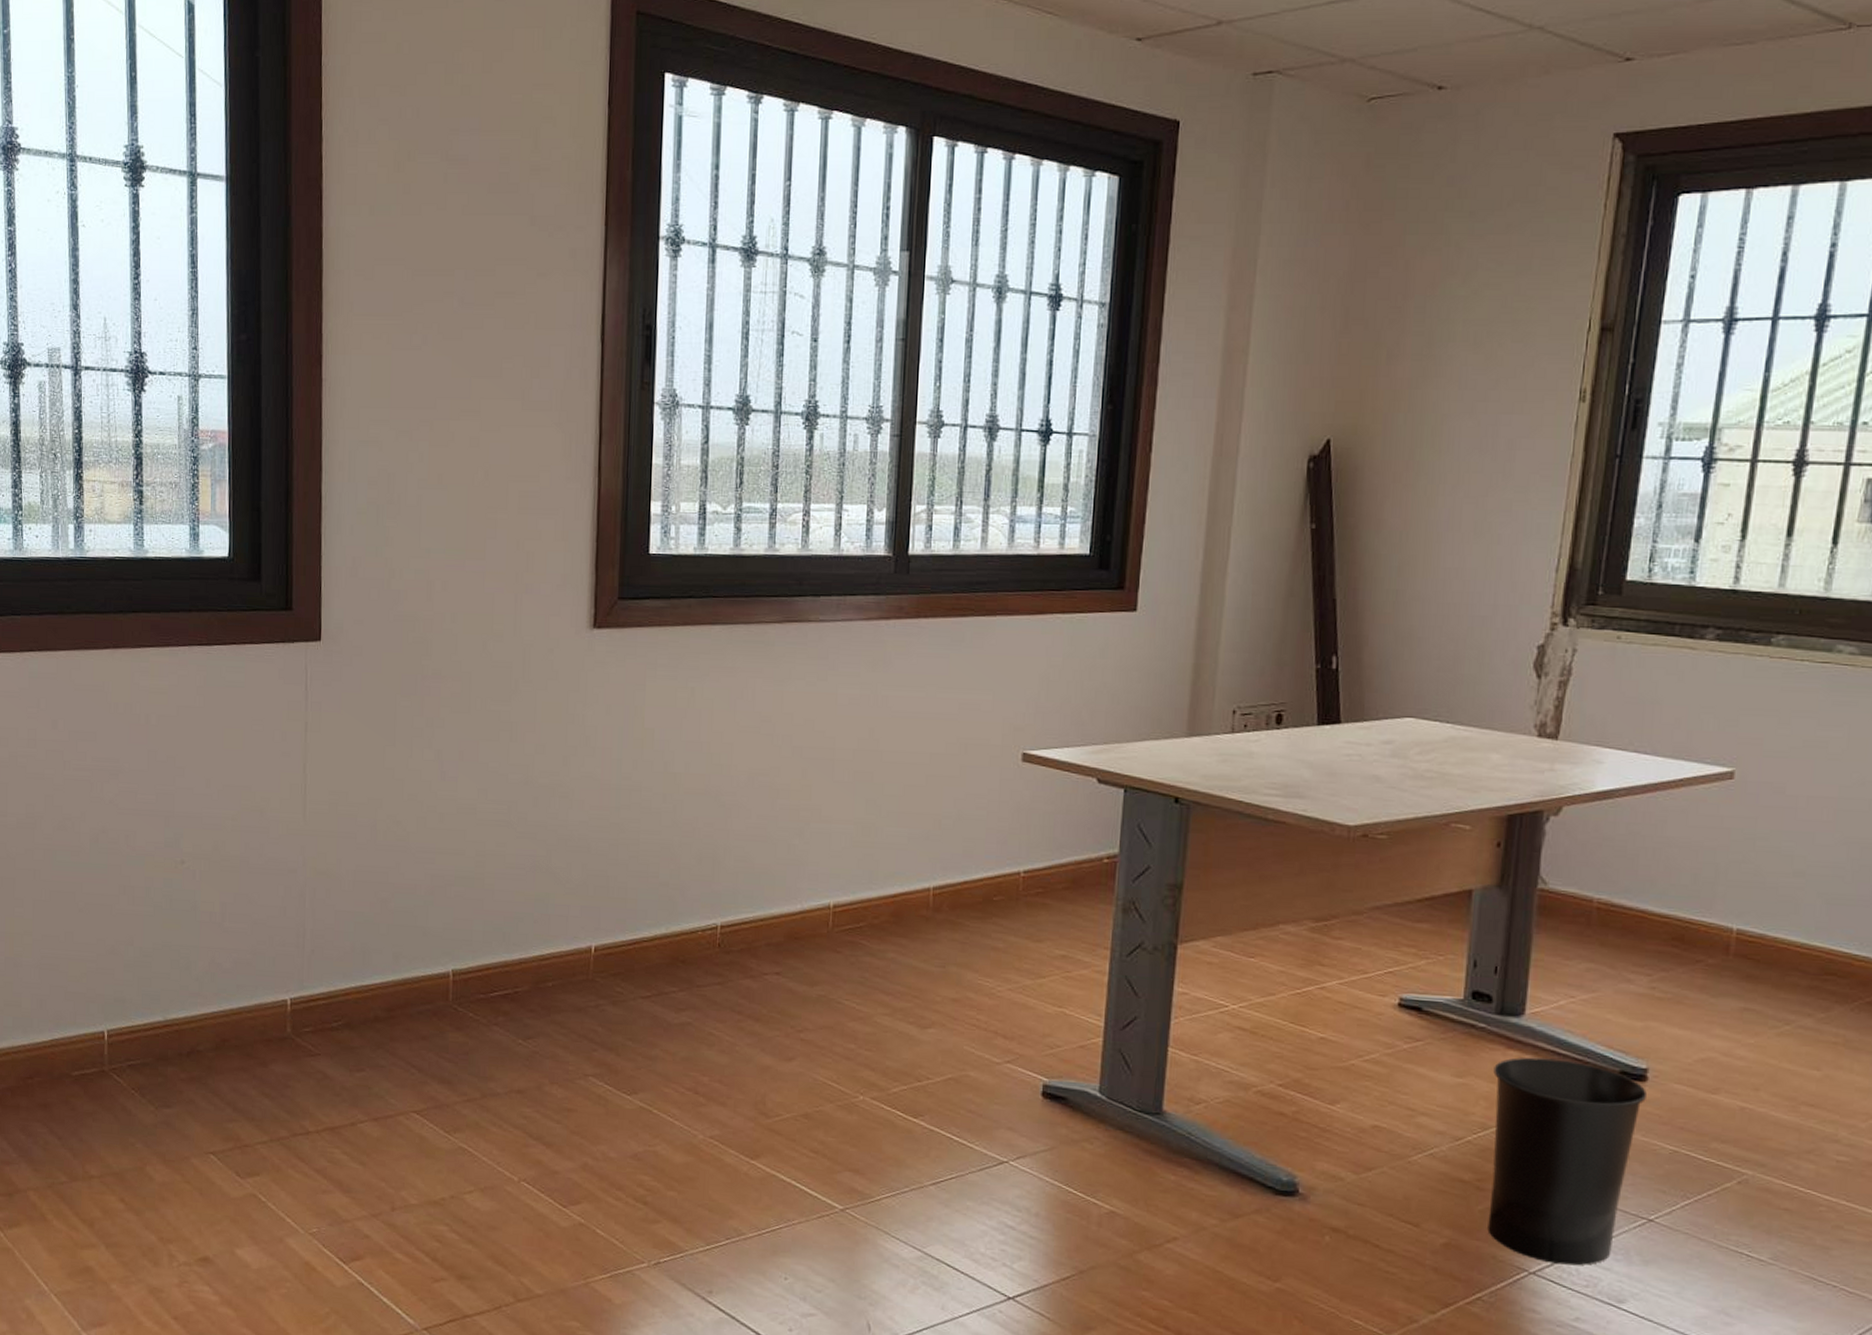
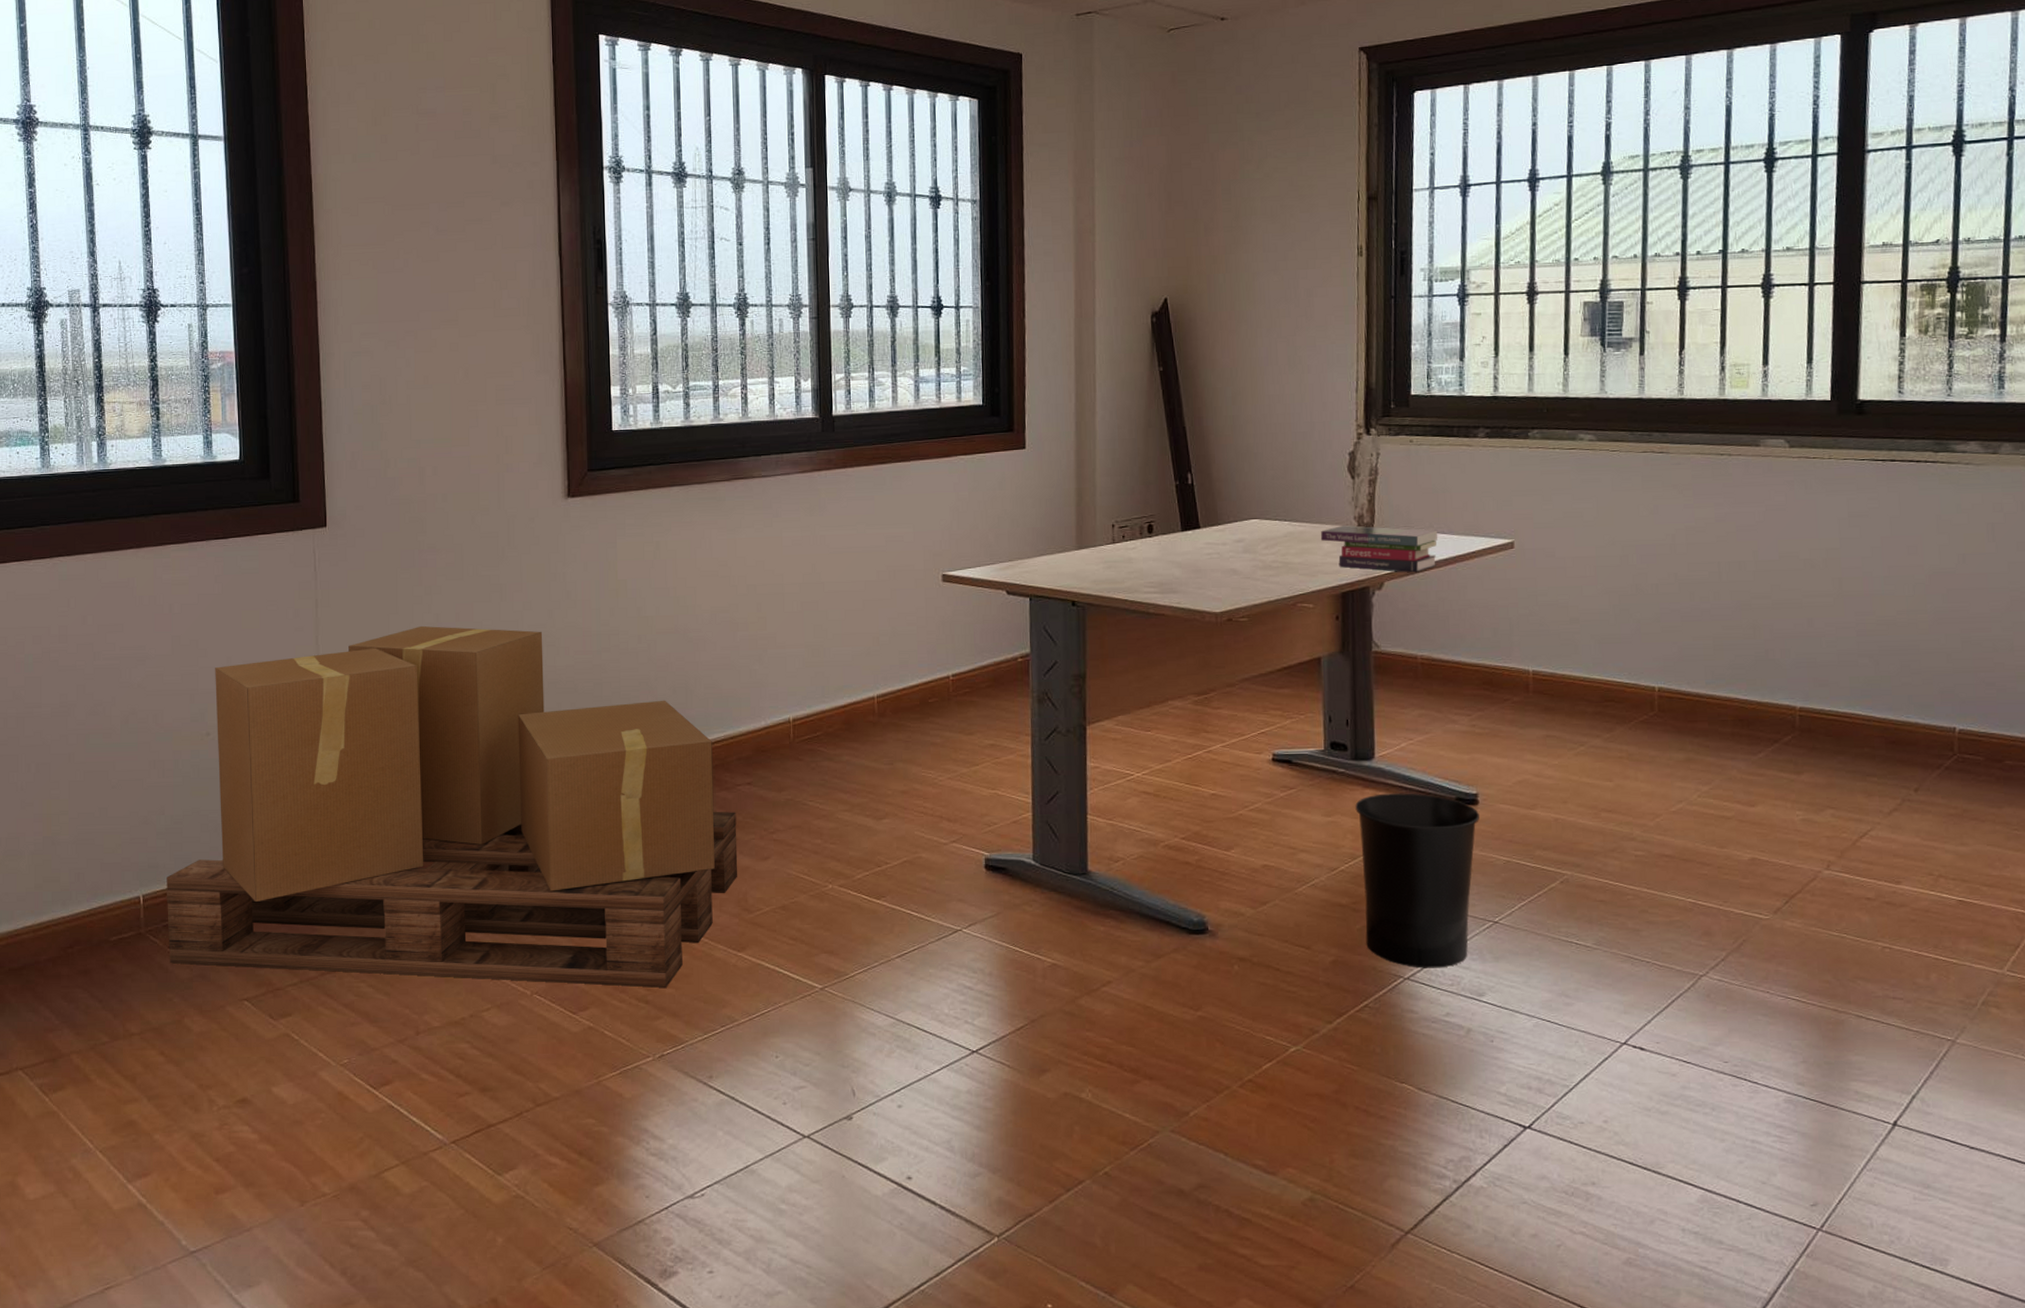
cardboard boxes: none [132,761,761,1190] -> present [167,625,738,988]
books: none [1489,734,1639,799] -> present [1320,525,1438,573]

